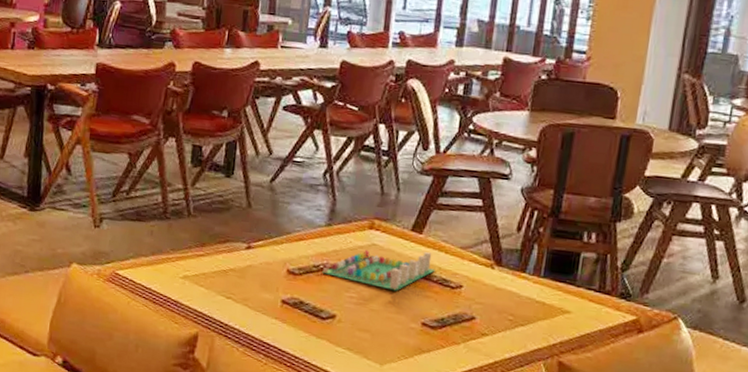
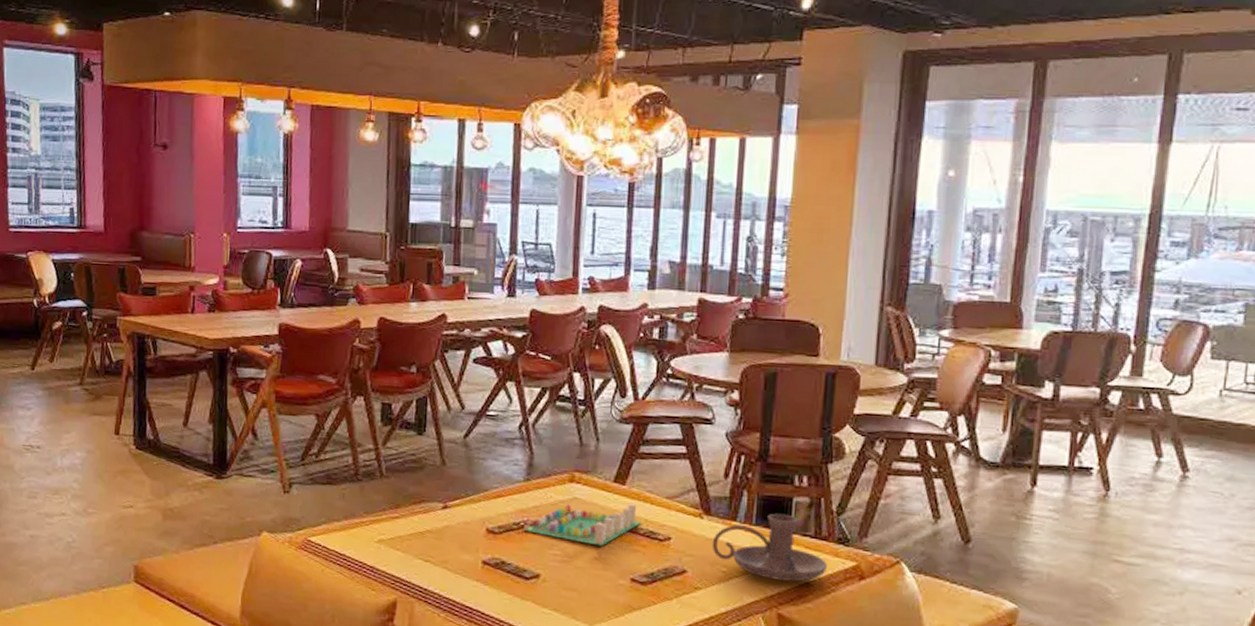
candle holder: none [500,267,610,332] -> present [712,513,828,582]

